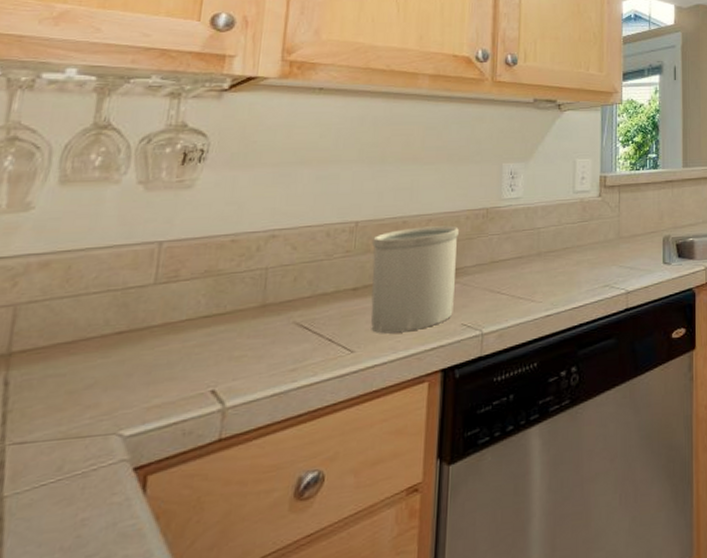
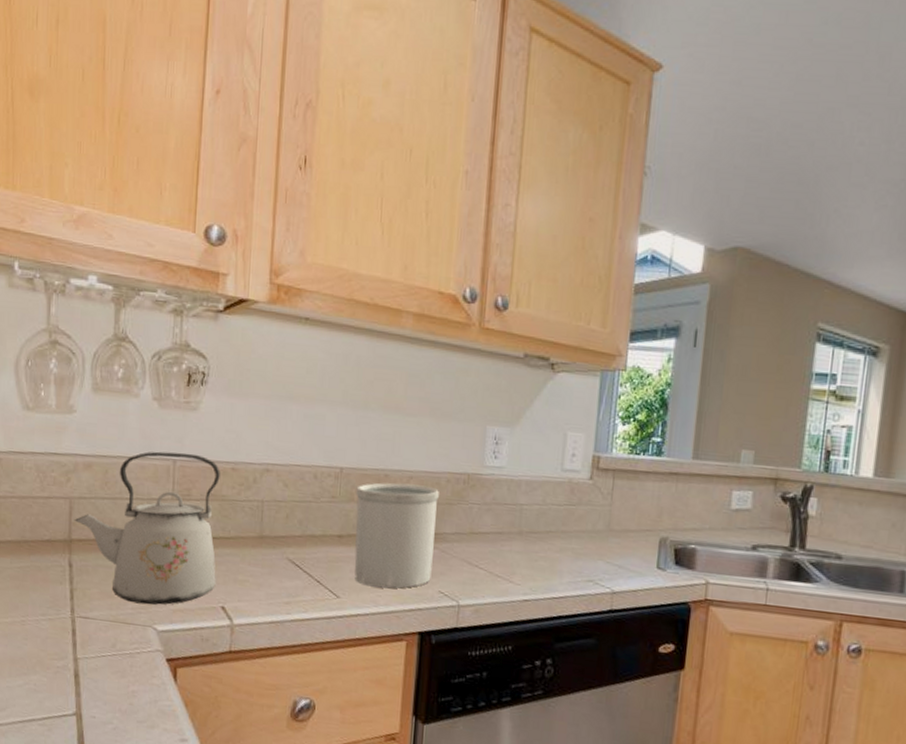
kettle: none [17,232,217,411] -> present [74,451,220,605]

